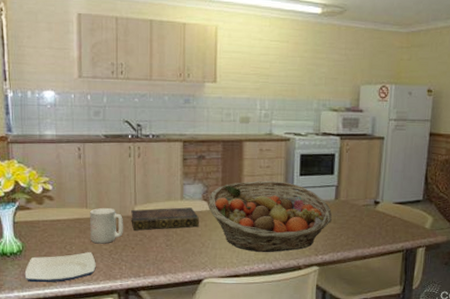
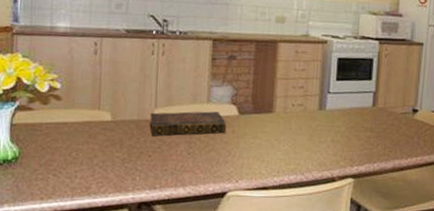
plate: present [24,251,96,283] -> none [18,159,106,195]
mug: present [89,207,123,244] -> none [101,109,141,151]
fruit basket: present [208,181,333,252] -> none [237,85,370,162]

